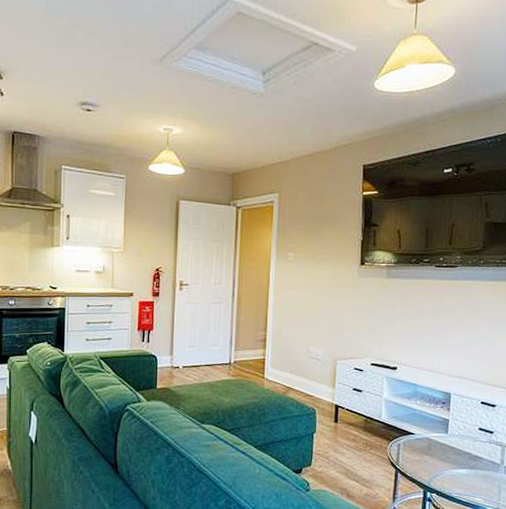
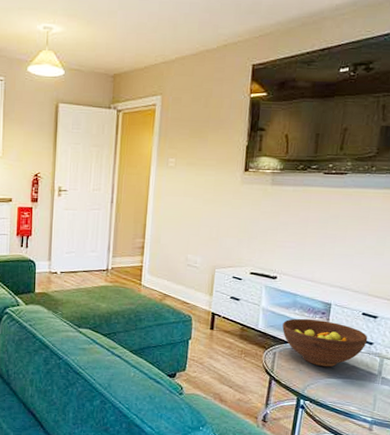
fruit bowl: none [405,408,488,458] -> present [282,318,368,367]

